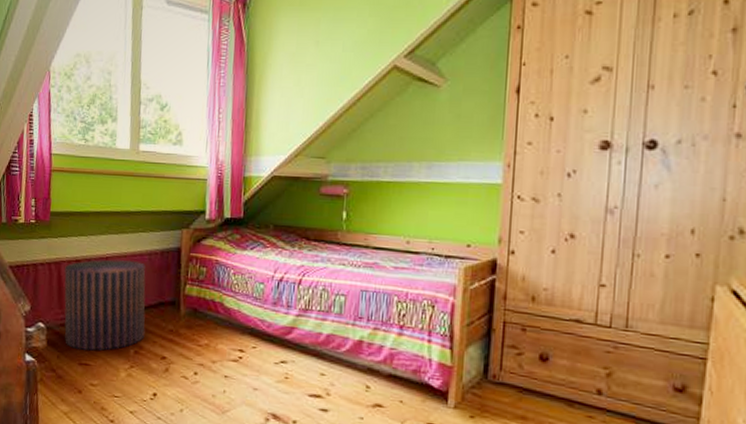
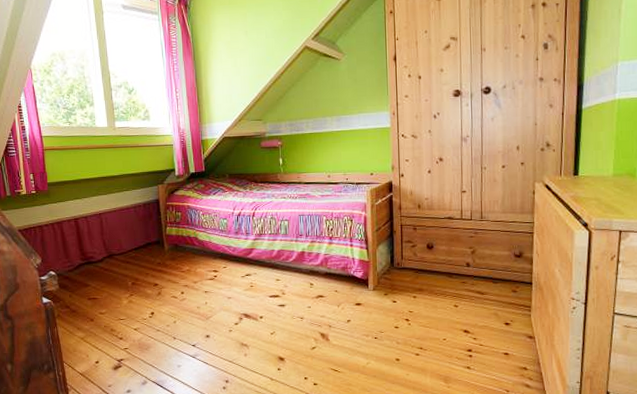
pouf: present [64,259,146,351] -> none [66,213,139,289]

